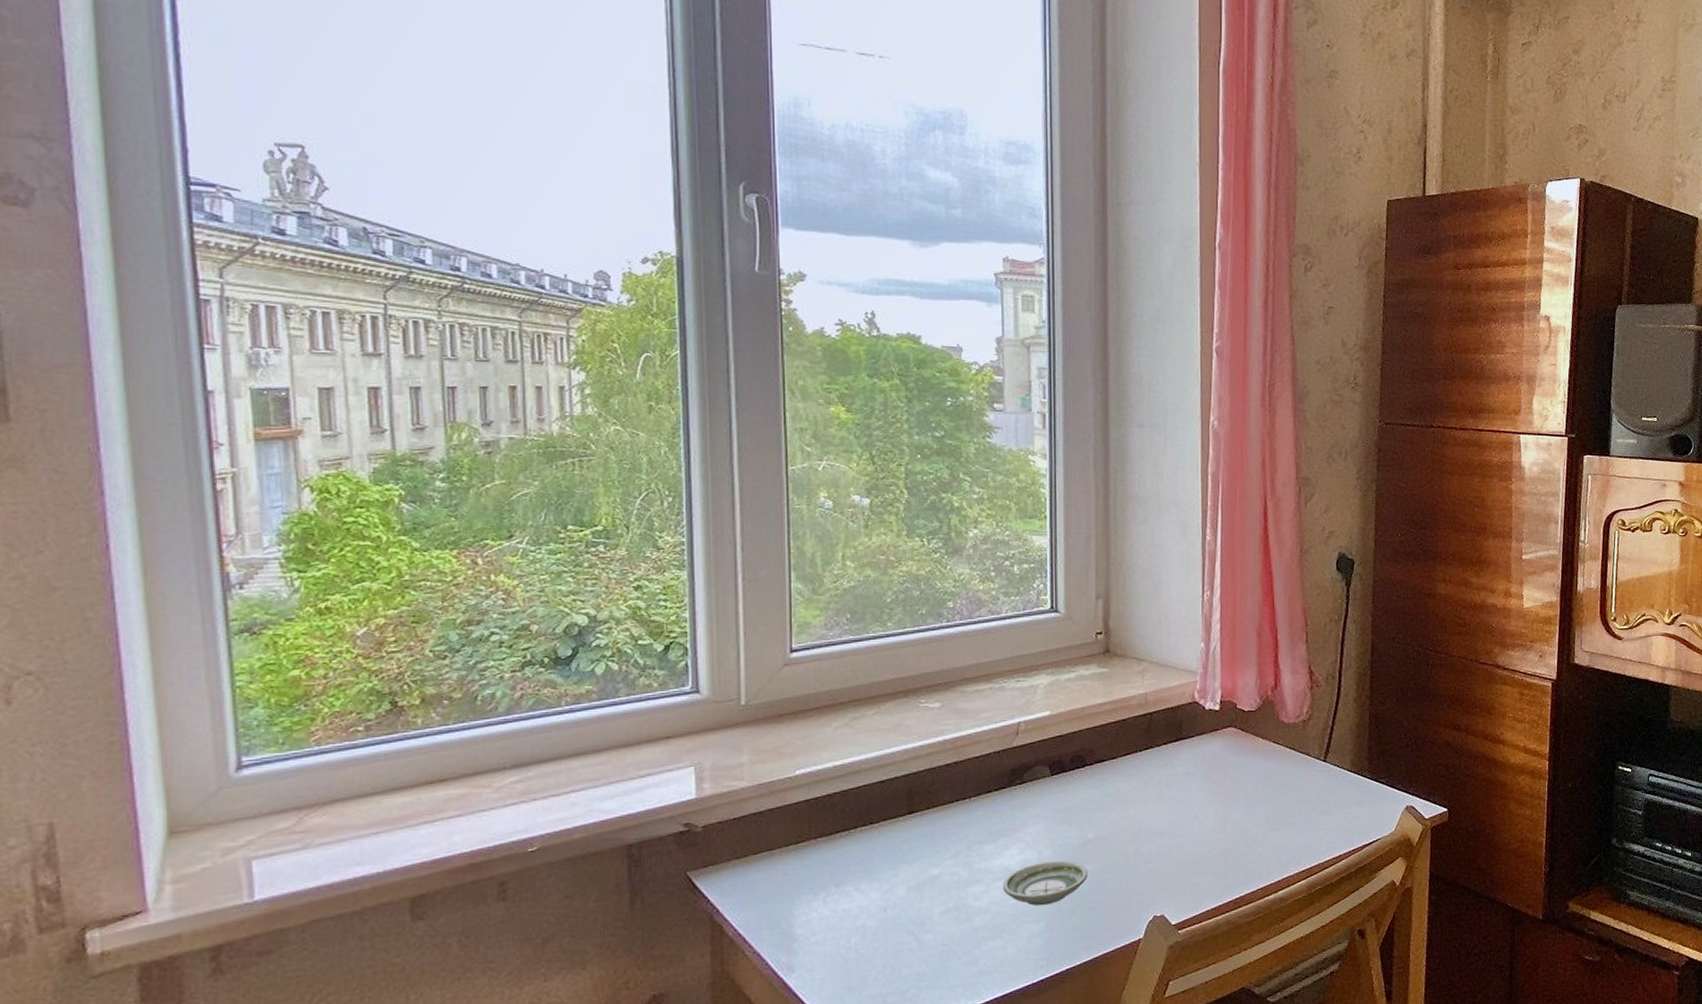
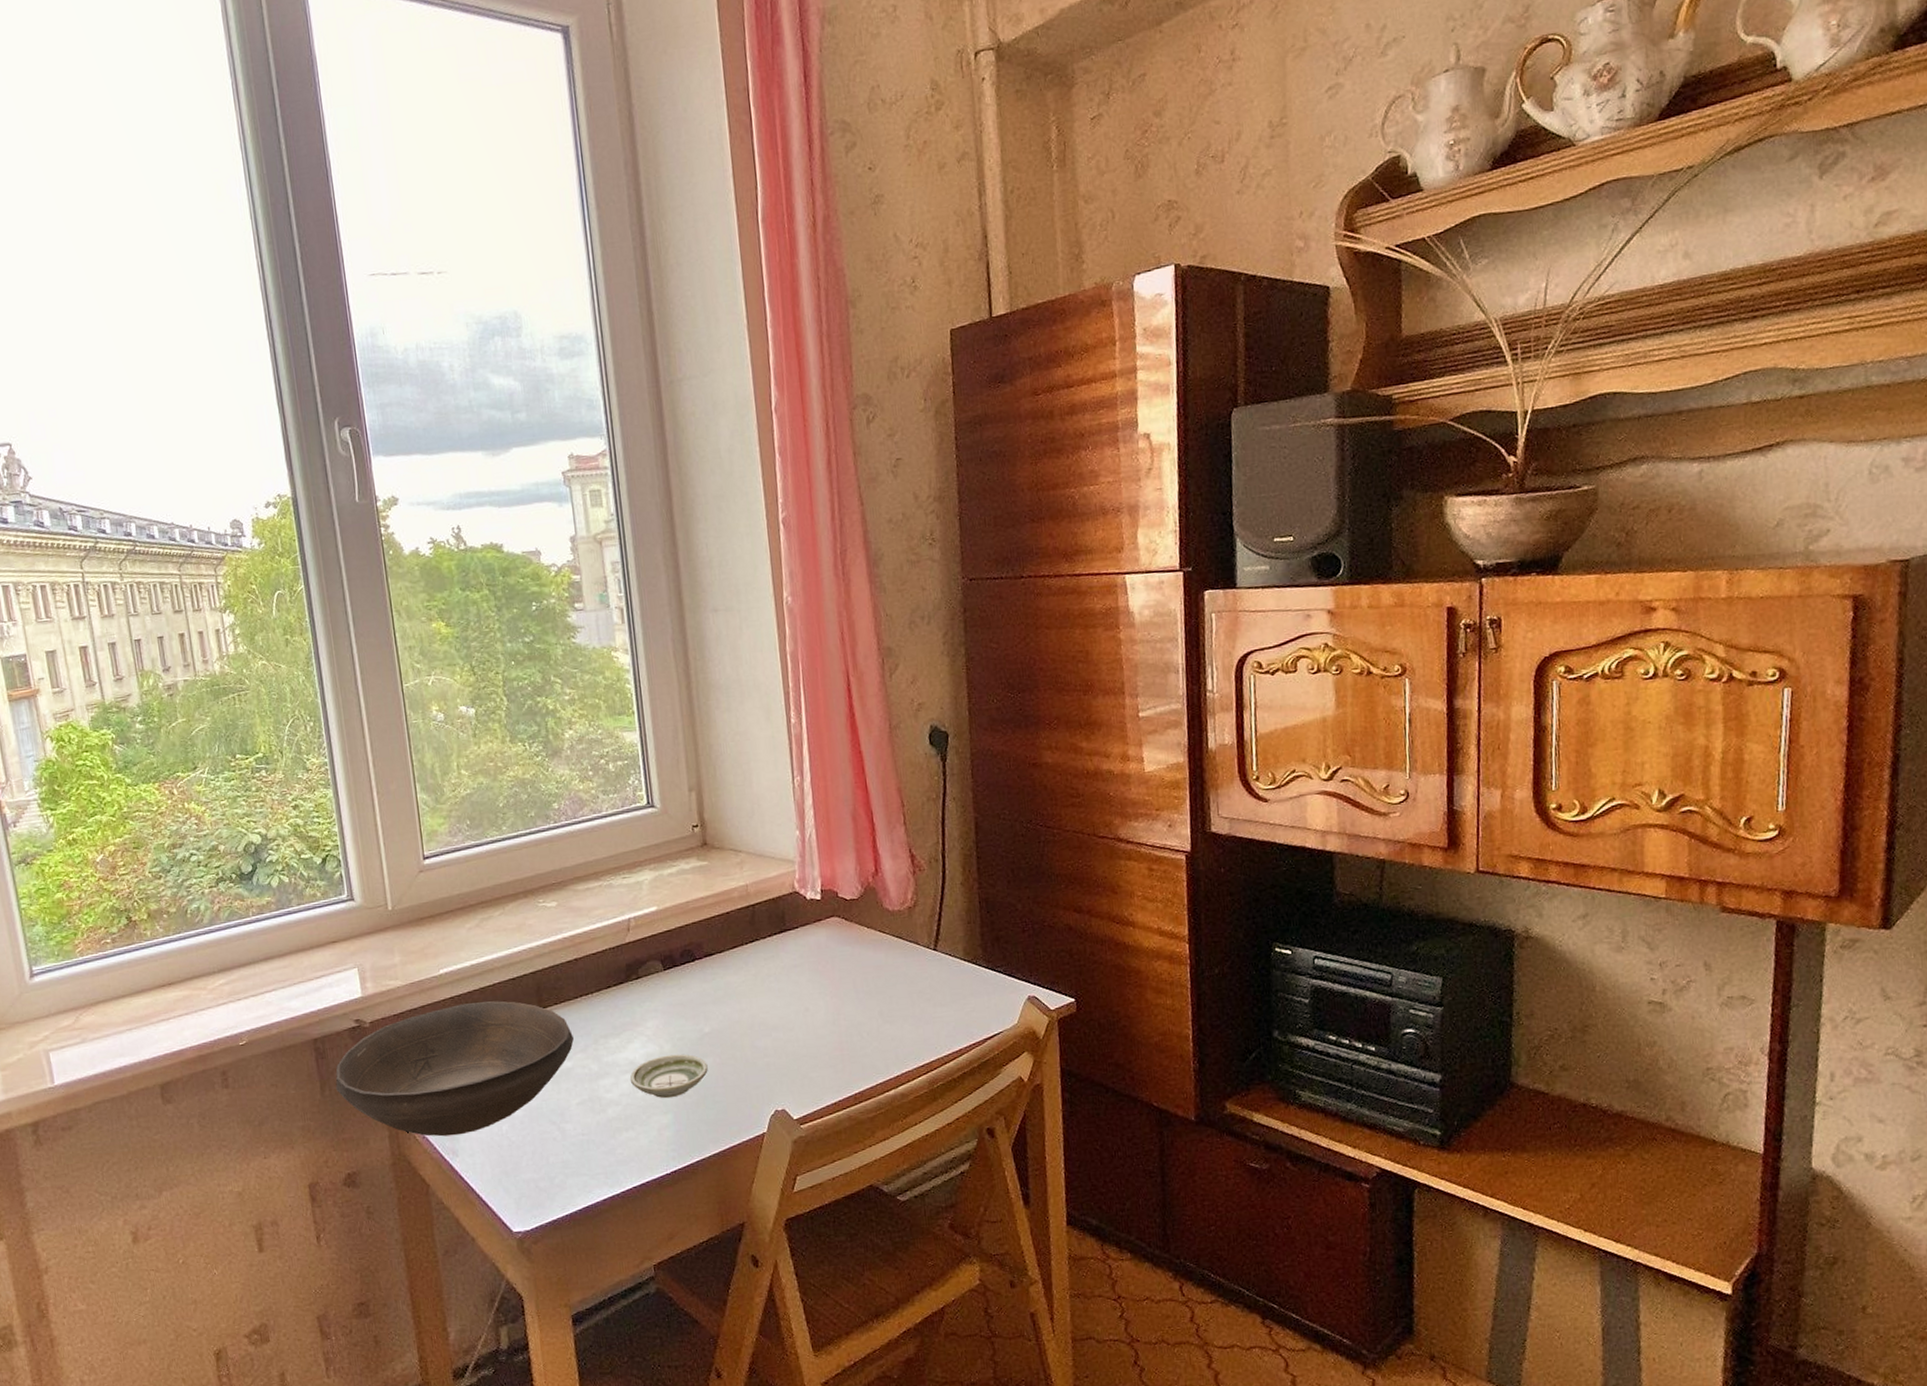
bowl: none [650,804,944,951] -> present [335,1000,574,1137]

